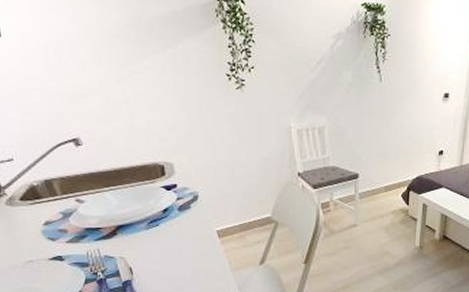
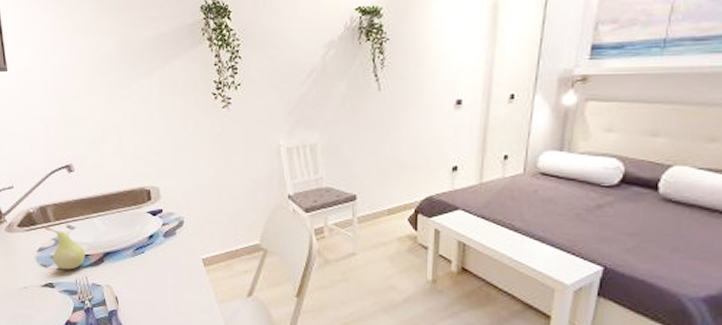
fruit: none [50,200,97,243] -> present [44,226,86,270]

